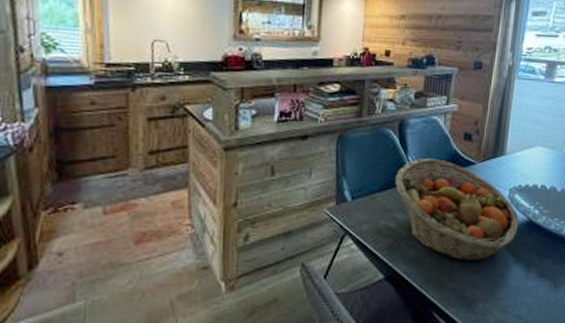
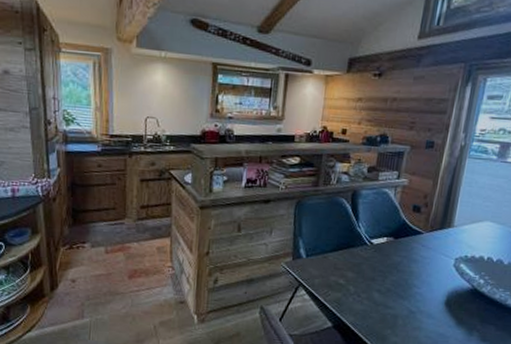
fruit basket: present [395,159,520,261] -> none [346,225,464,321]

